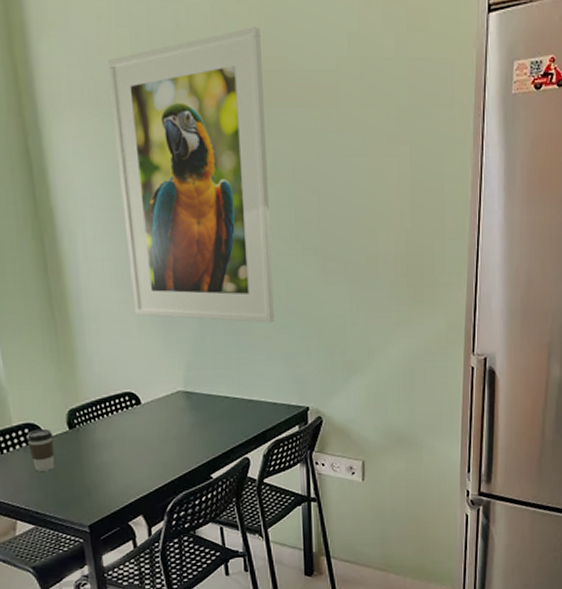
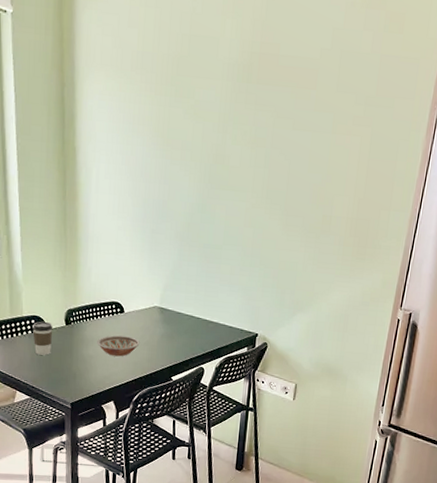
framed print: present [107,27,276,323] -> none [129,16,261,261]
bowl: none [111,432,166,460] -> present [97,335,140,357]

